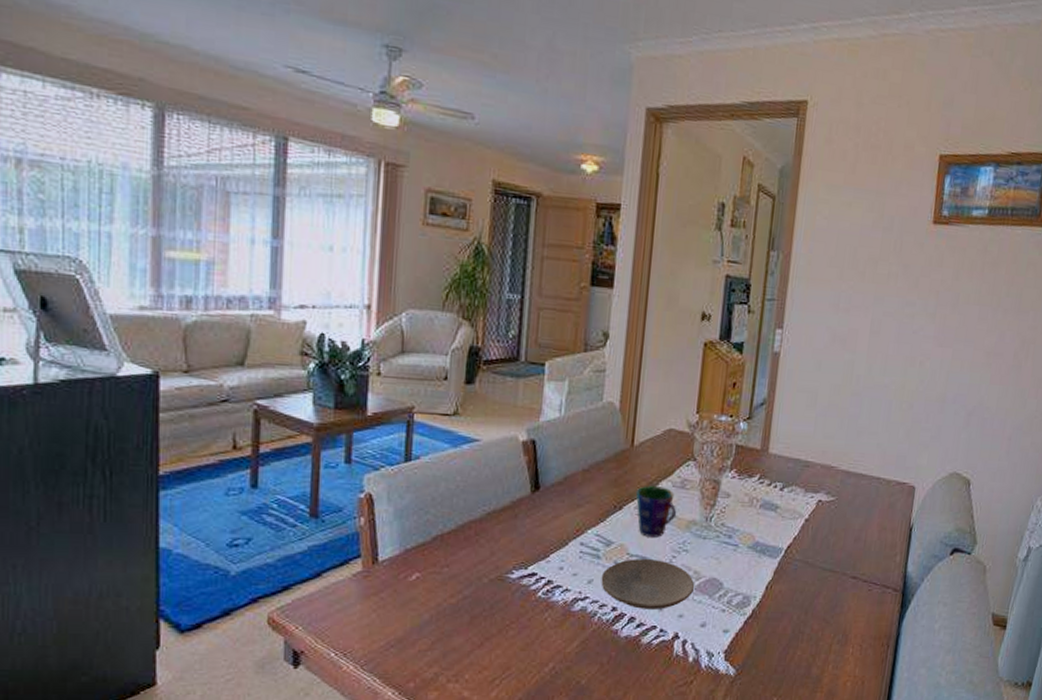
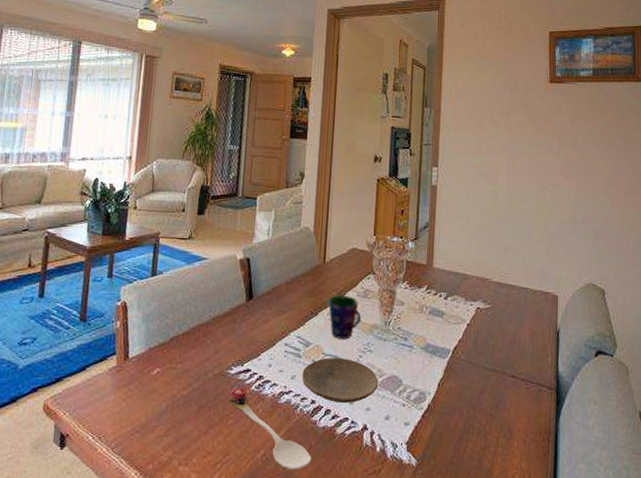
spoon: none [509,594,612,685] -> present [229,387,312,471]

